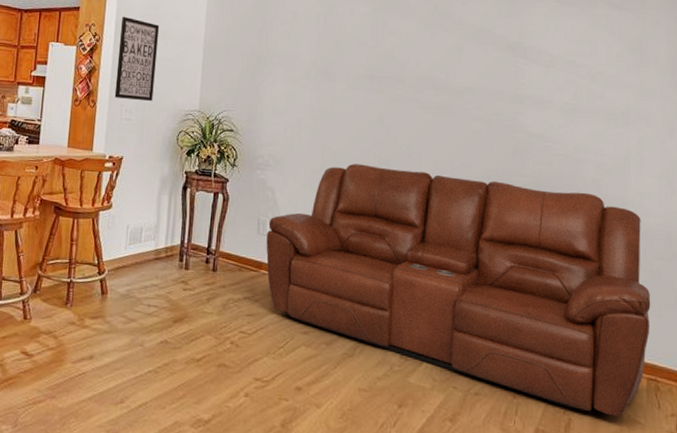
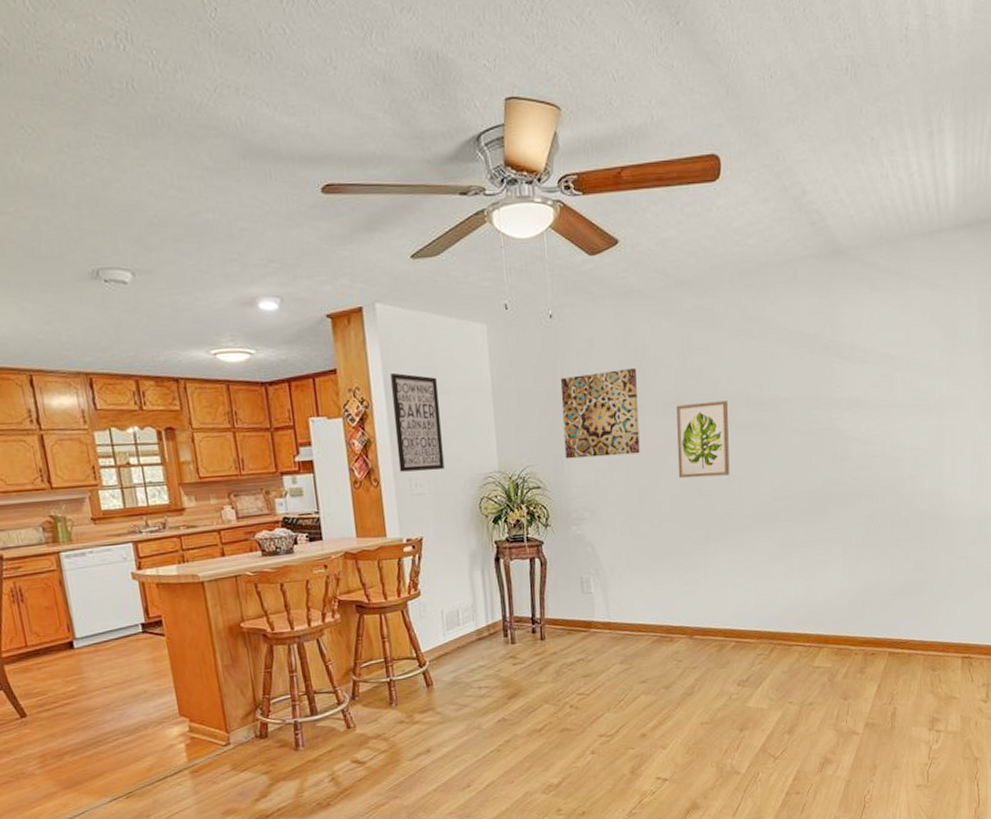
wall art: none [259,40,332,116] -> present [560,367,640,459]
sofa: present [266,163,651,417] -> none [592,491,965,699]
wall art: none [361,78,415,149] -> present [676,400,730,478]

